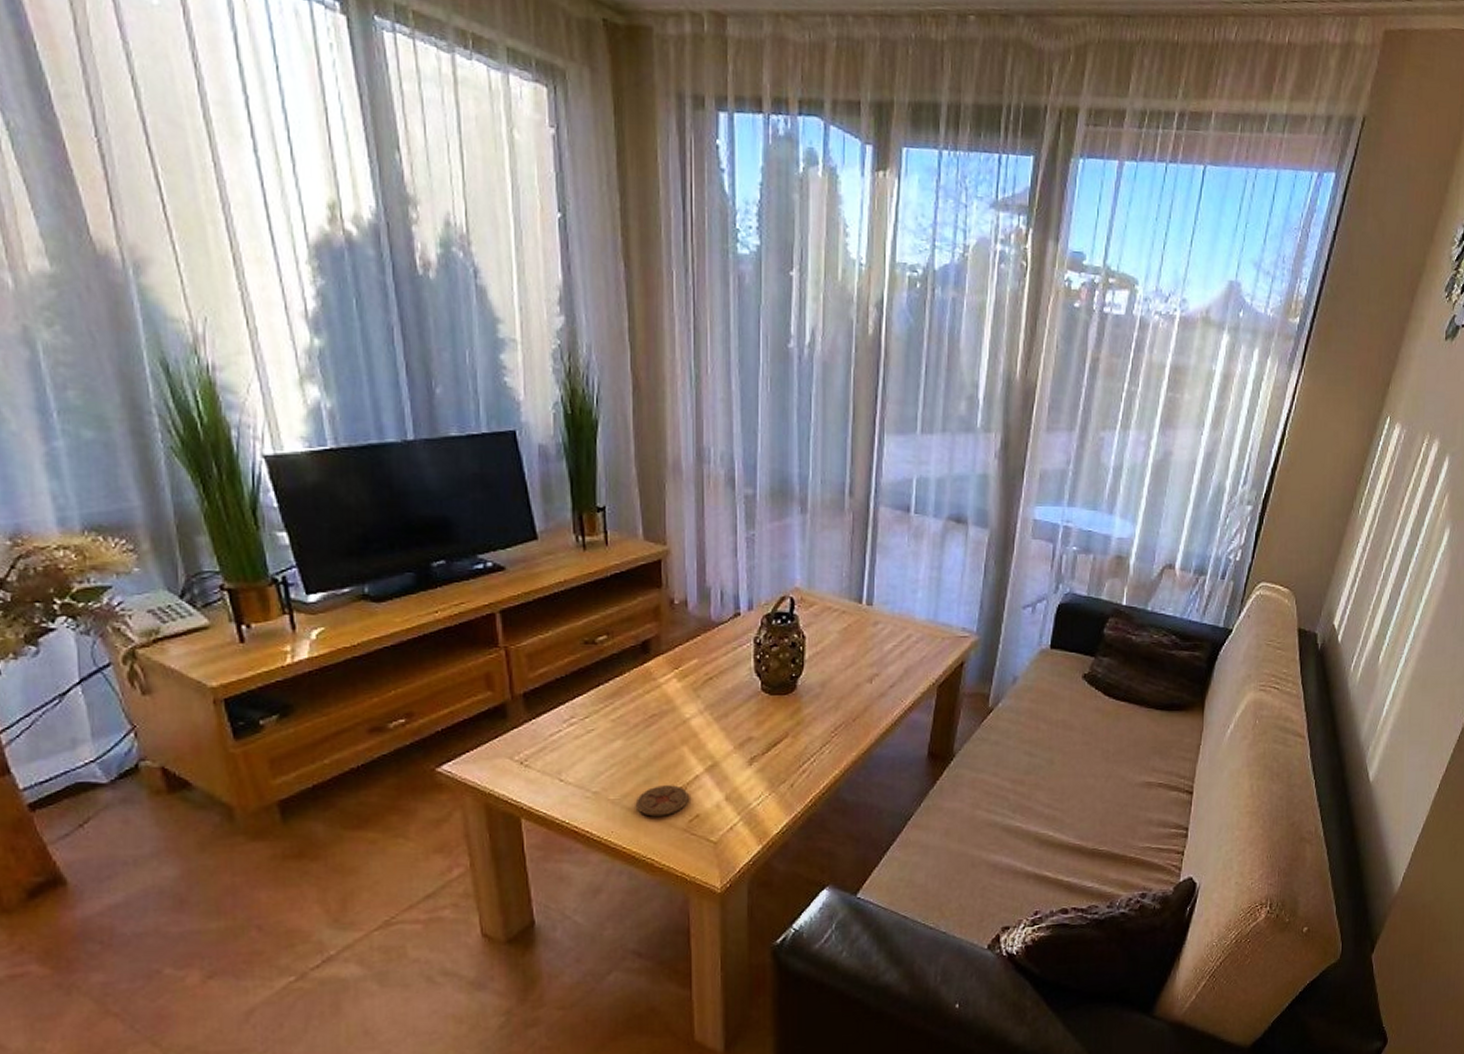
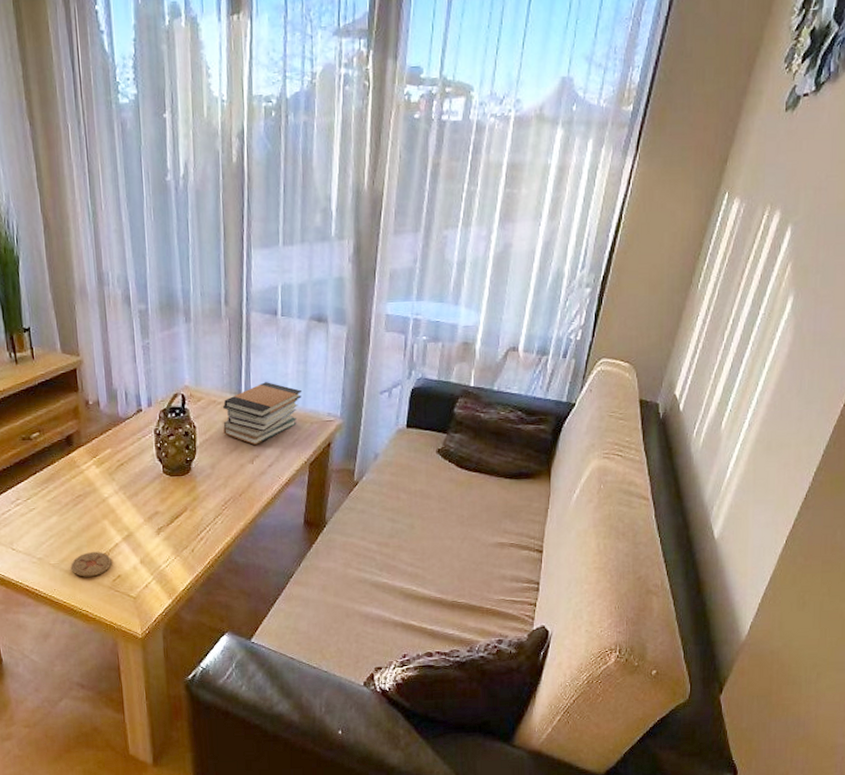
book stack: none [838,588,935,661] -> present [222,382,303,445]

